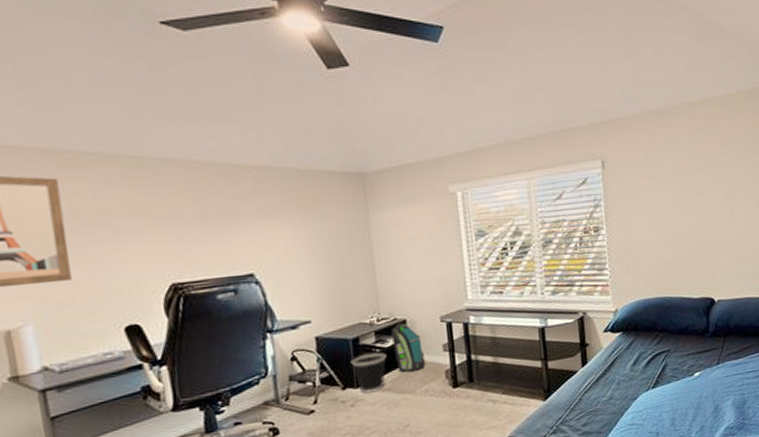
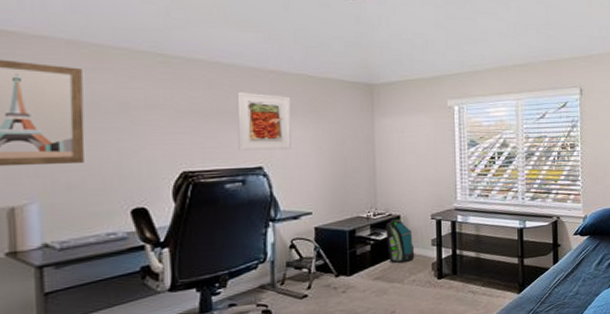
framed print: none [218,191,282,258] -> present [237,92,292,151]
wastebasket: present [351,352,387,394] -> none [346,244,380,282]

